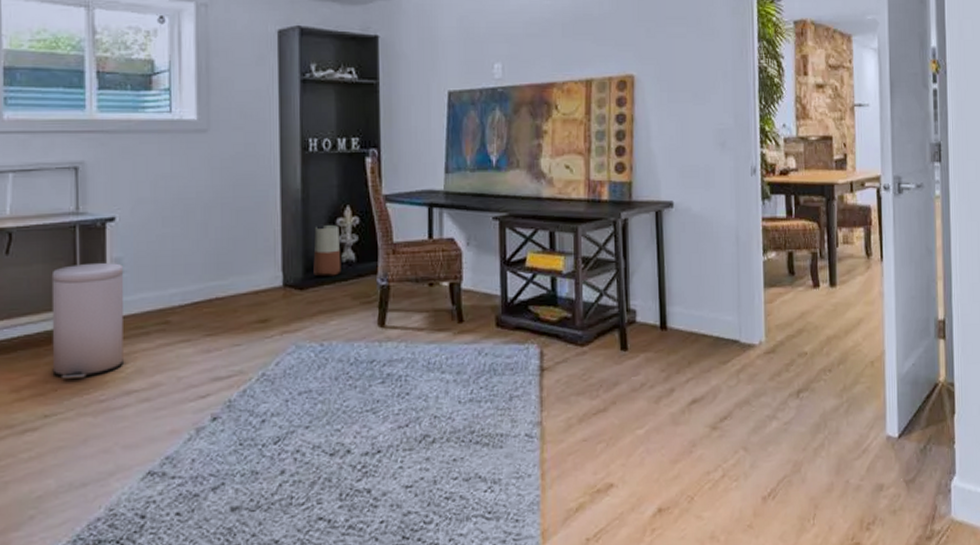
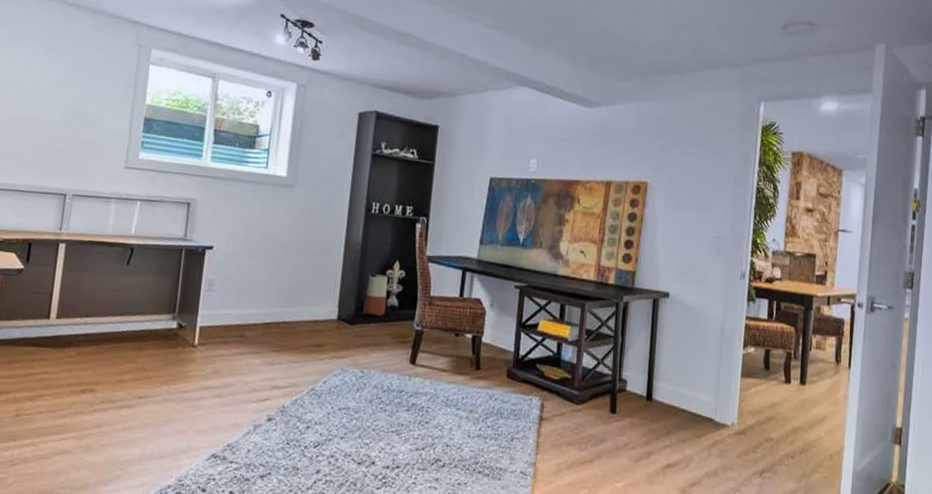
pedal bin: present [51,262,124,379] -> none [149,280,215,371]

